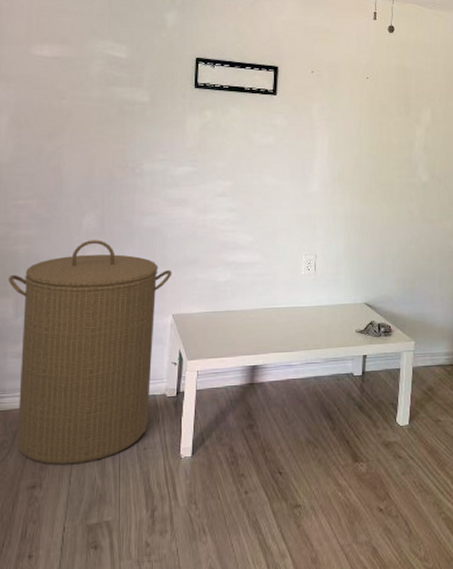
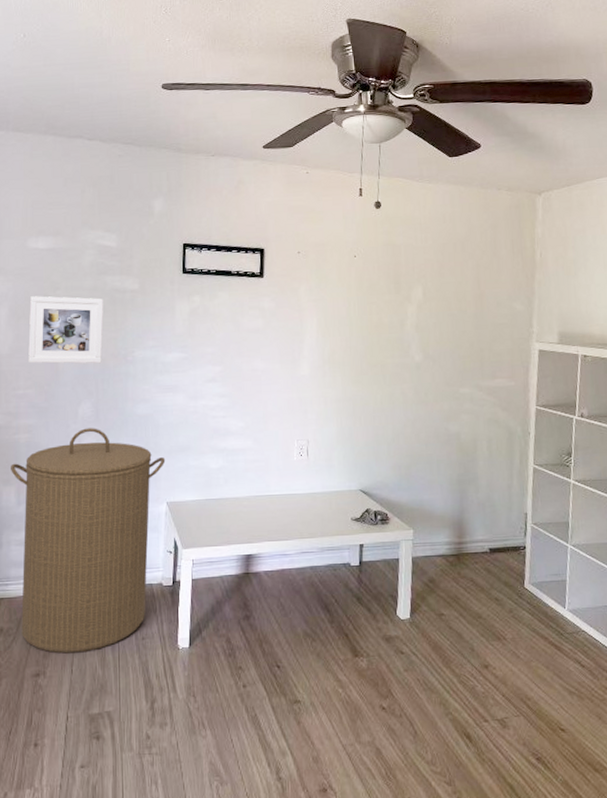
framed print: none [30,105,111,176] -> present [28,296,104,364]

